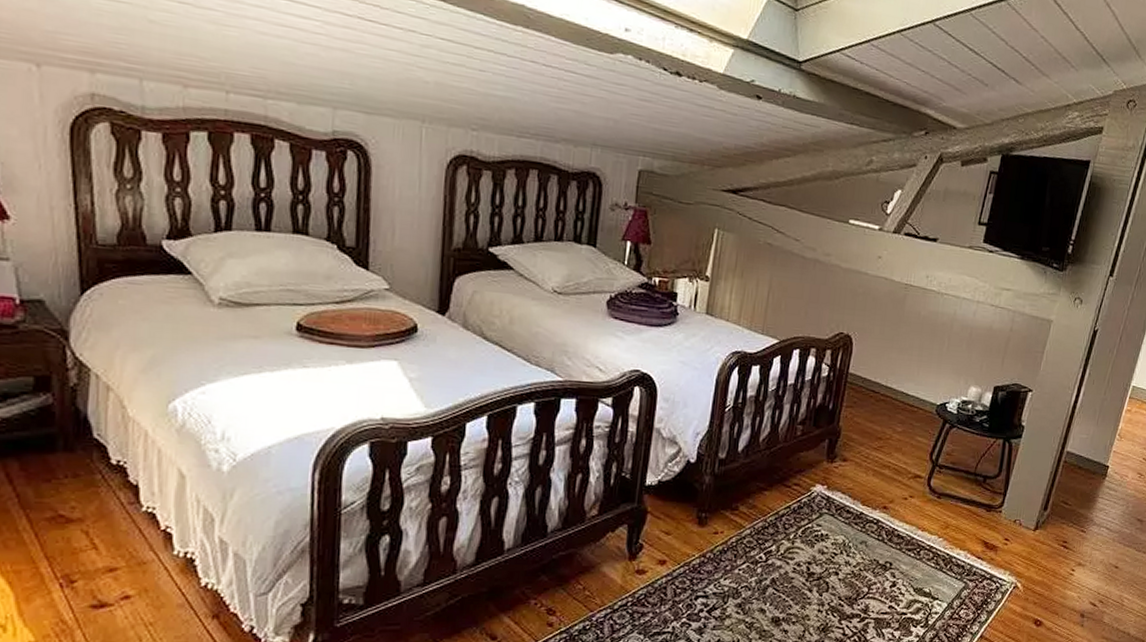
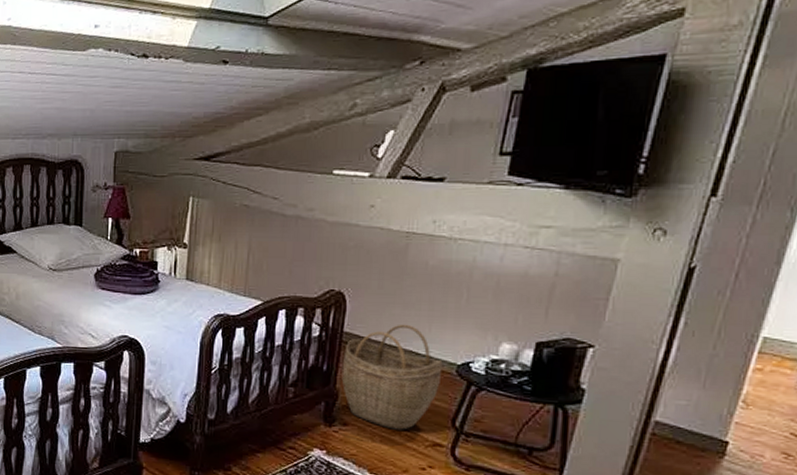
woven basket: none [844,367,926,464] -> present [341,324,443,430]

